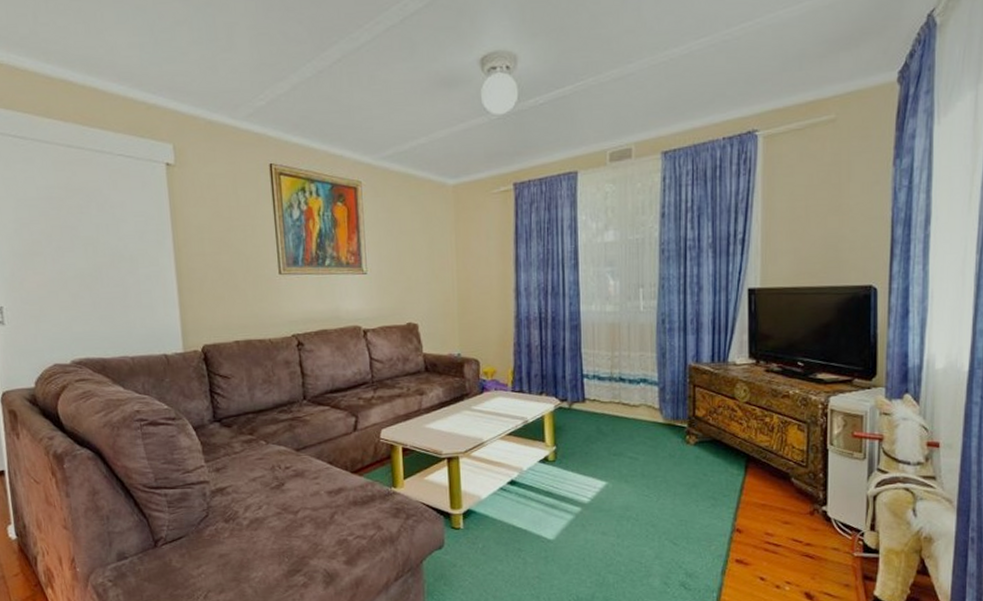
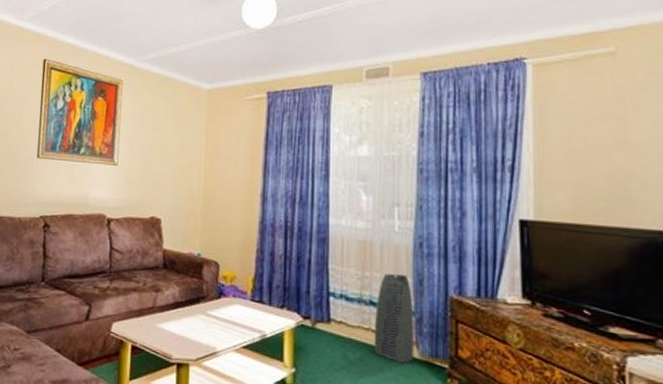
air purifier: none [623,351,659,428] -> present [374,274,414,363]

